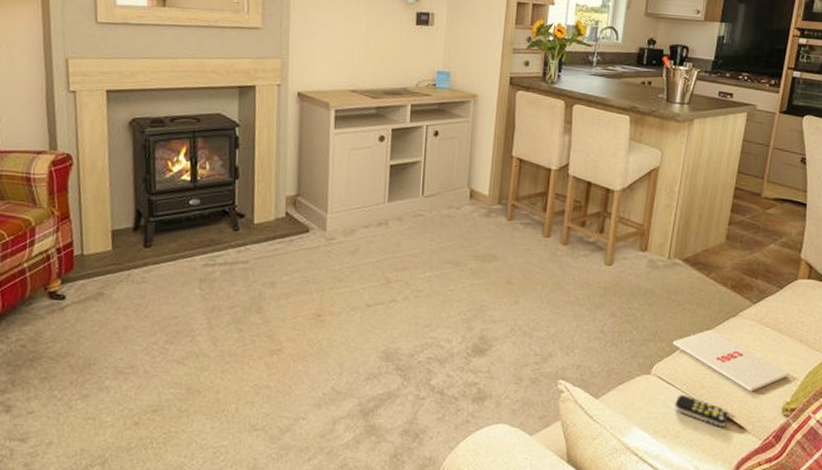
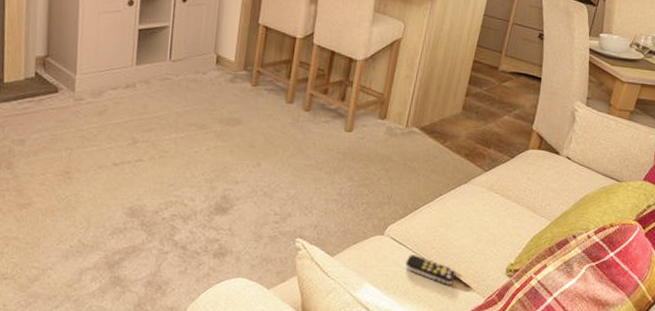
magazine: present [672,330,789,391] -> none [406,195,514,253]

